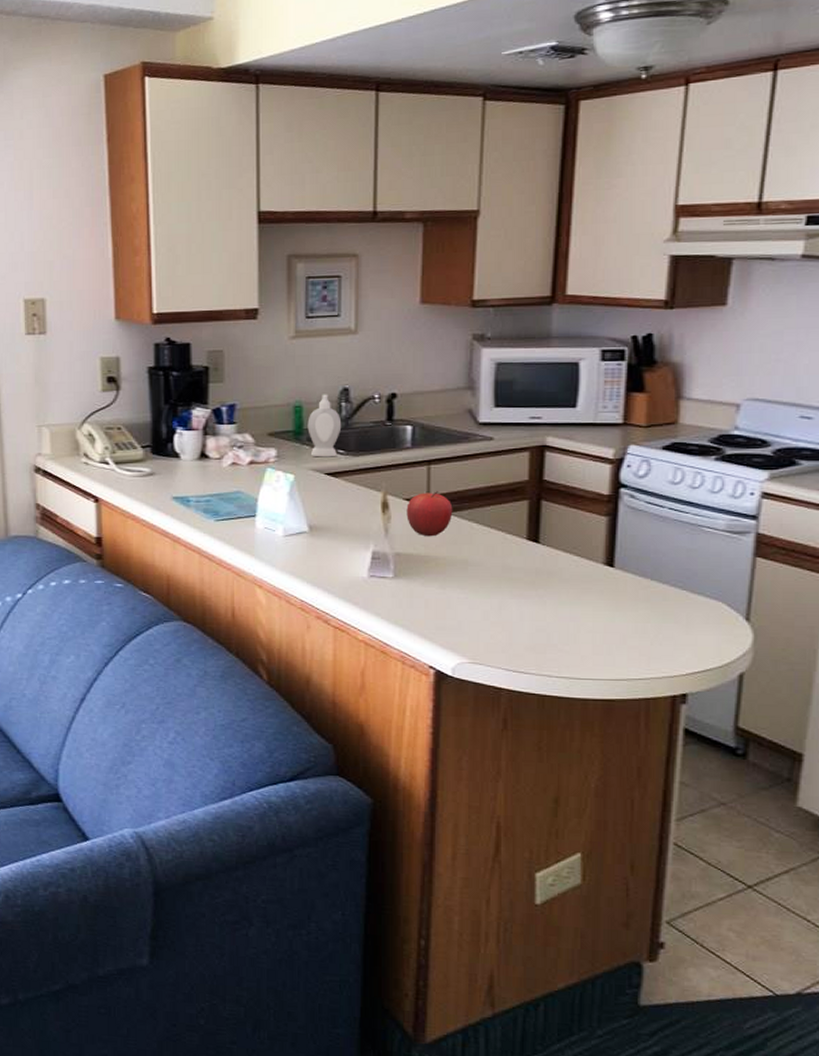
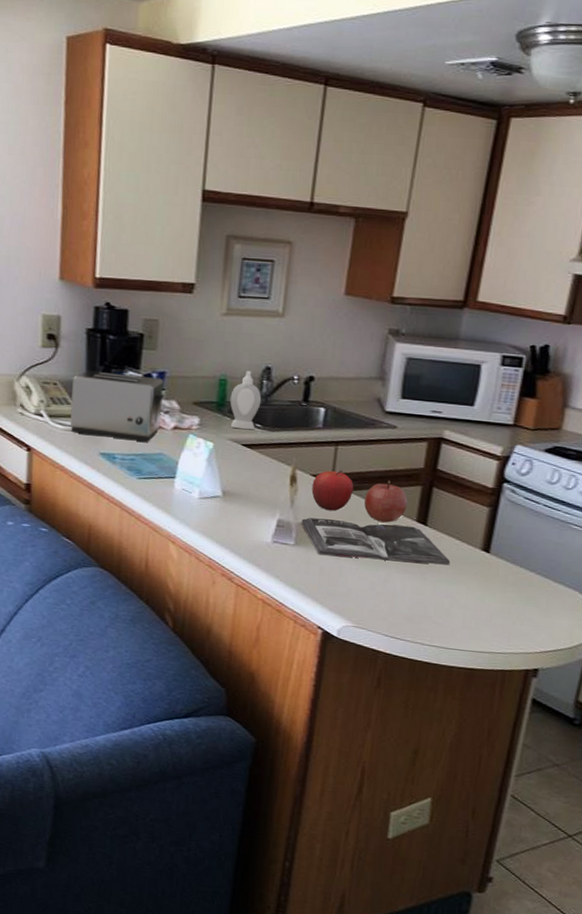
toaster: none [138,410,236,481] -> present [70,370,164,442]
magazine: none [398,545,571,586] -> present [301,517,451,565]
fruit: none [465,498,514,544] -> present [363,481,408,523]

